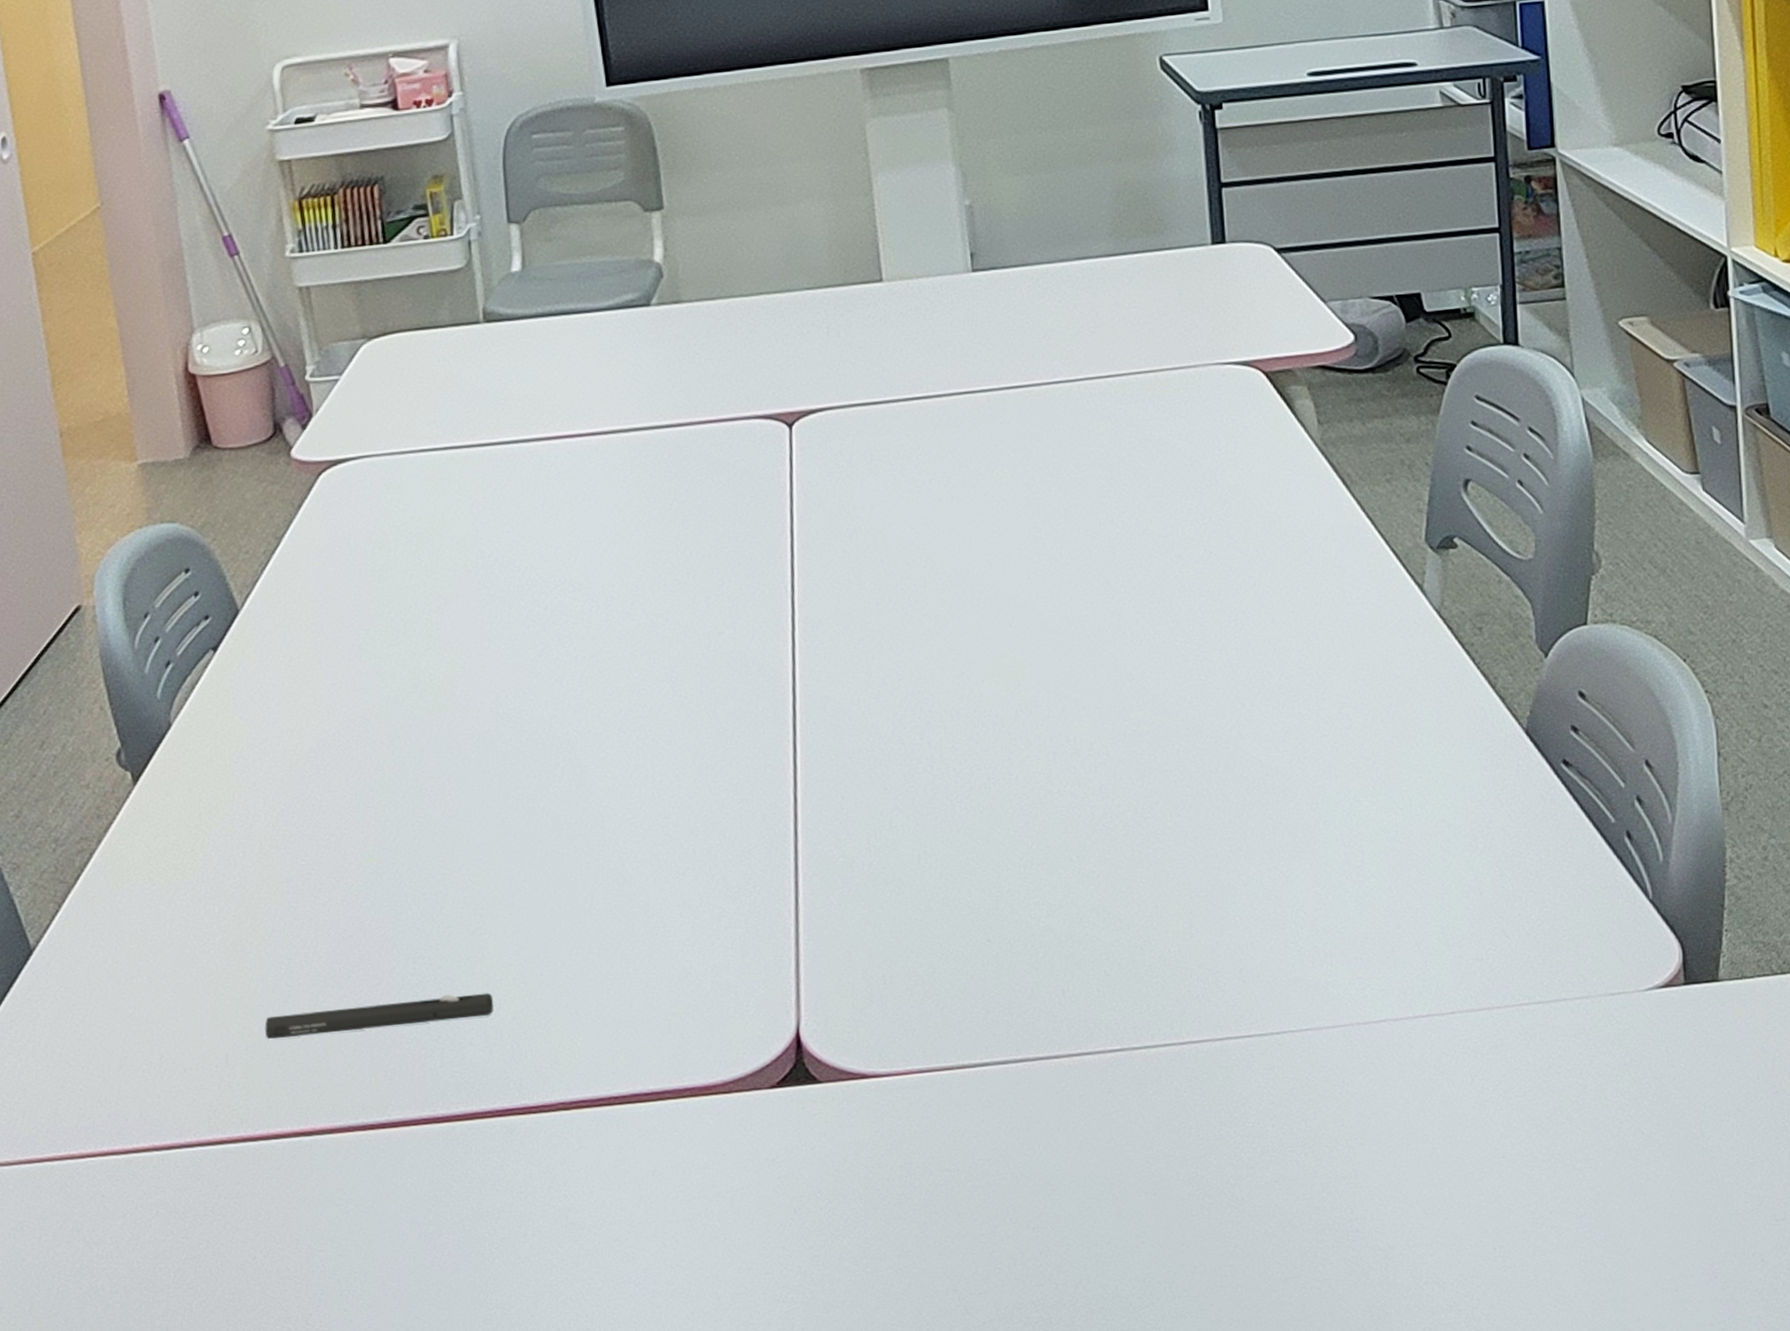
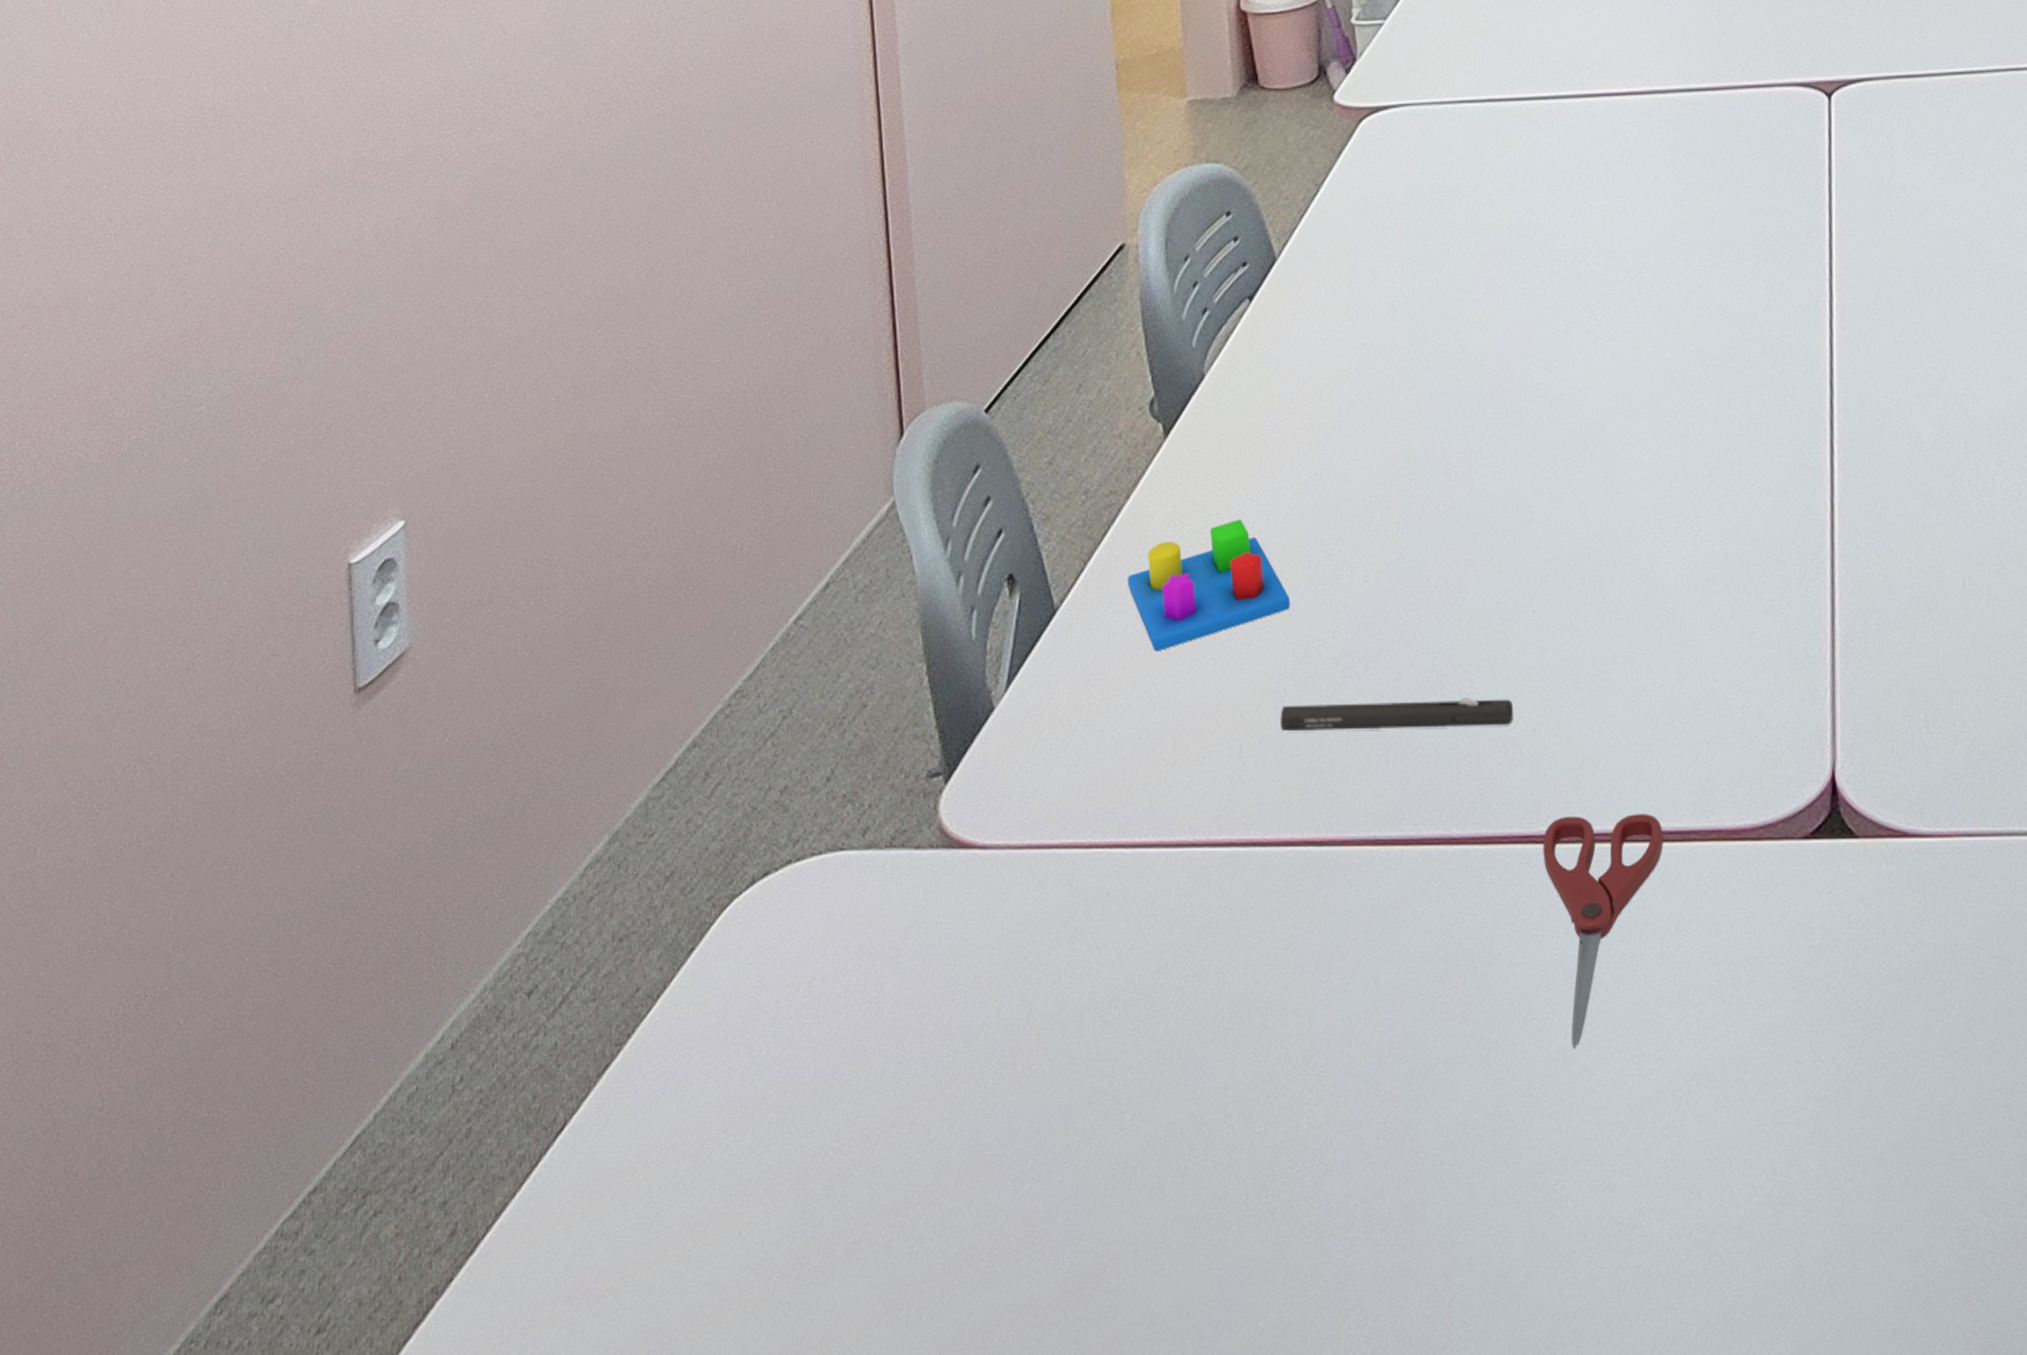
toy blocks: none [104,853,270,980] -> present [1127,519,1290,652]
scissors: none [525,1080,640,1283] -> present [1542,814,1663,1049]

